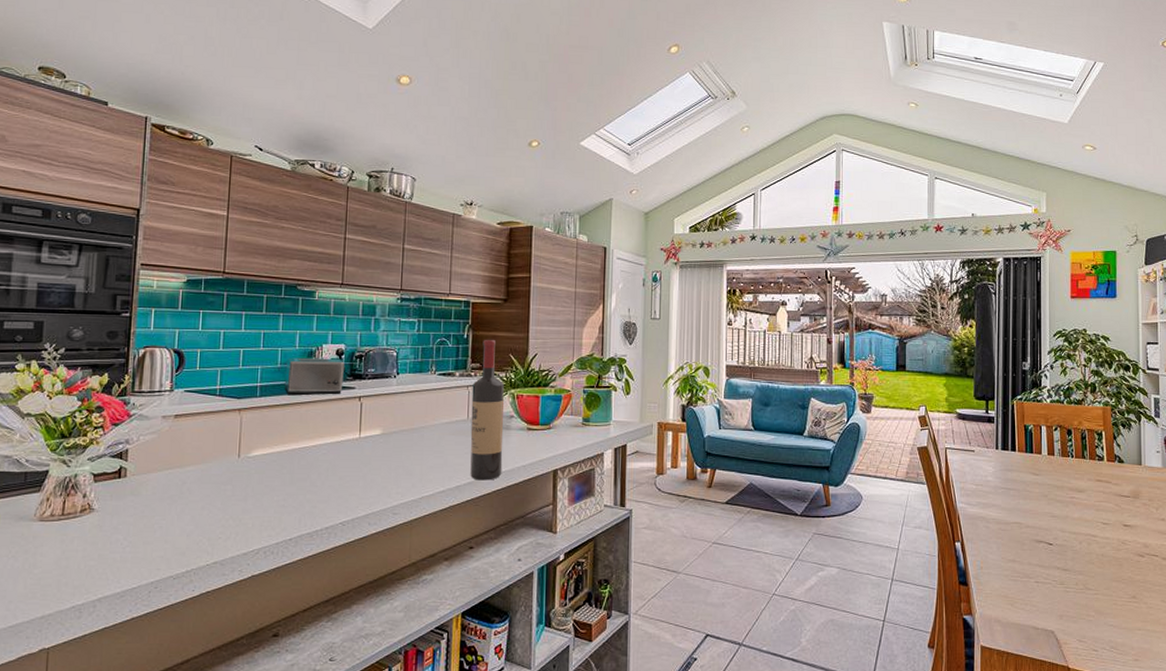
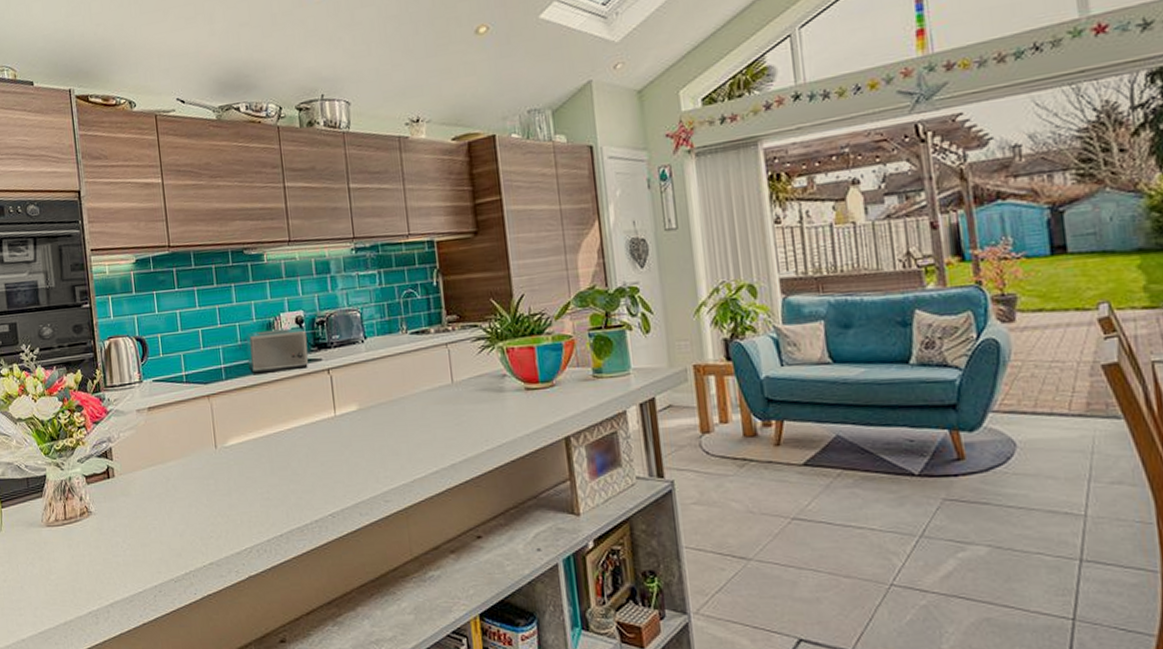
wine bottle: present [470,339,504,481] -> none [451,283,503,456]

